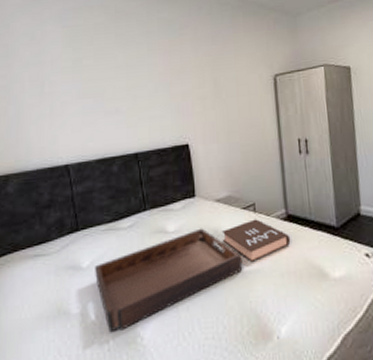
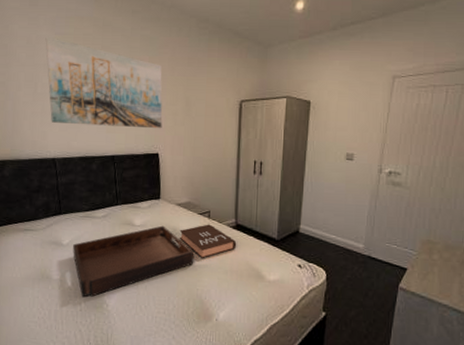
wall art: none [51,30,190,124] -> present [45,36,163,129]

